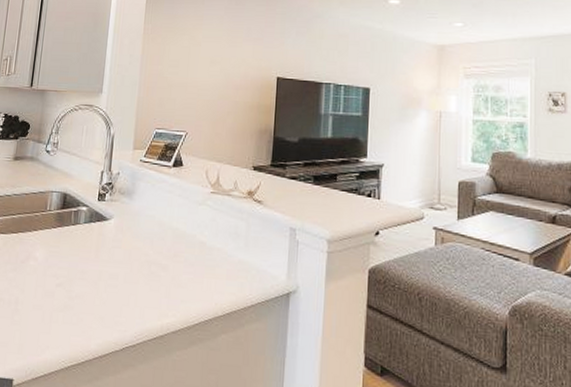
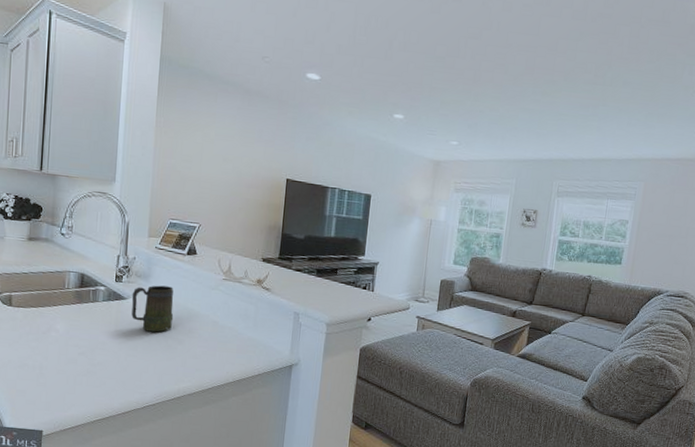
mug: none [113,202,158,258] -> present [131,285,174,333]

